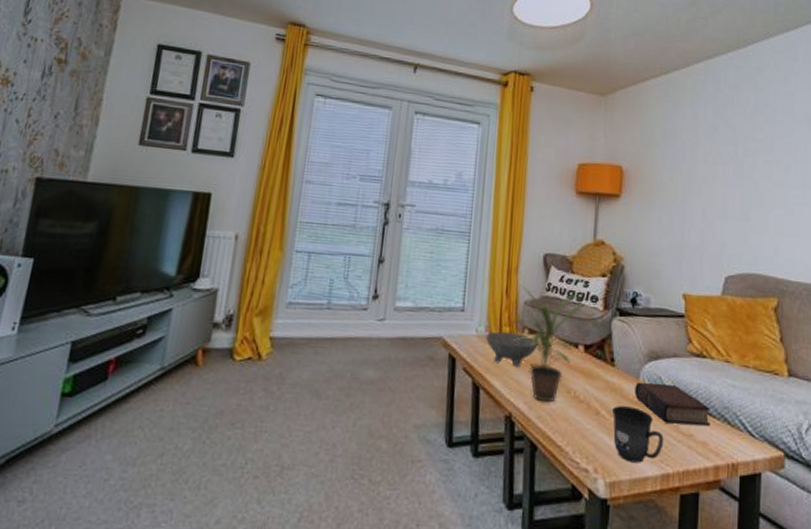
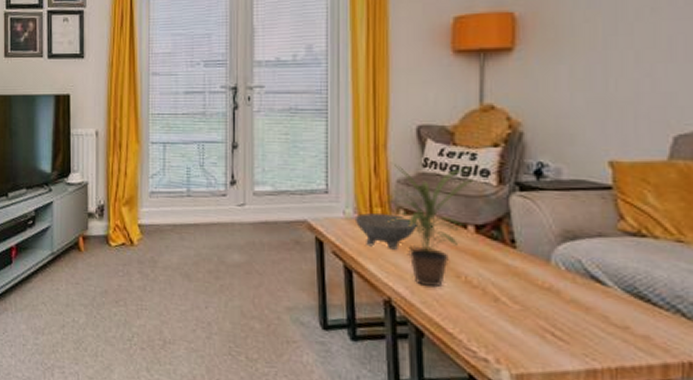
mug: present [611,406,664,463] -> none [514,292,588,356]
book: present [635,381,710,426] -> none [545,265,655,317]

